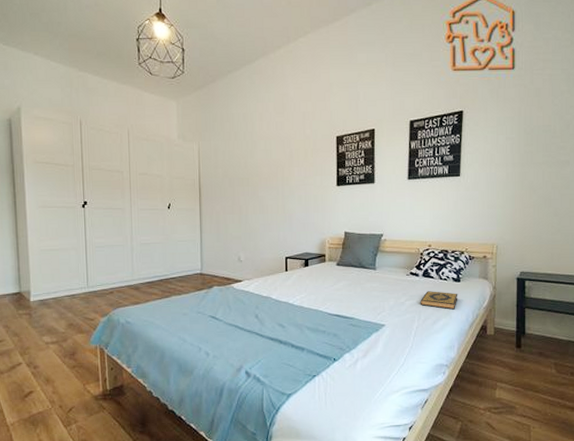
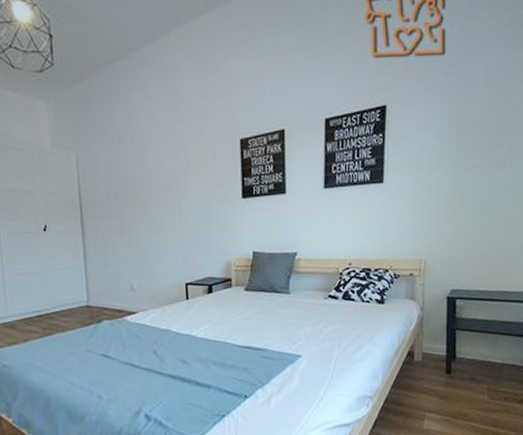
hardback book: present [420,291,458,310] -> none [340,315,383,335]

